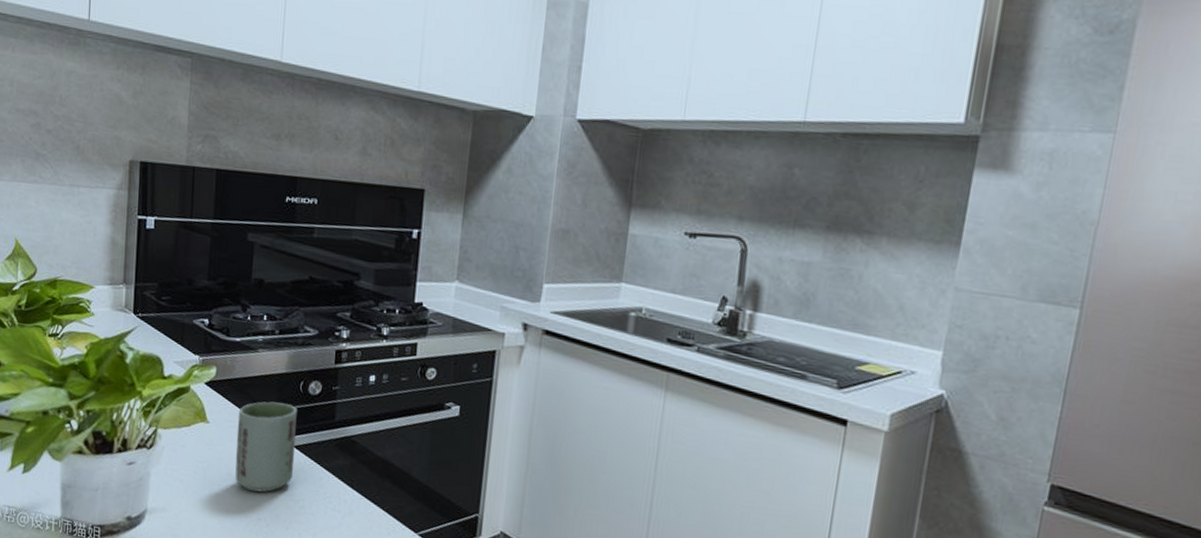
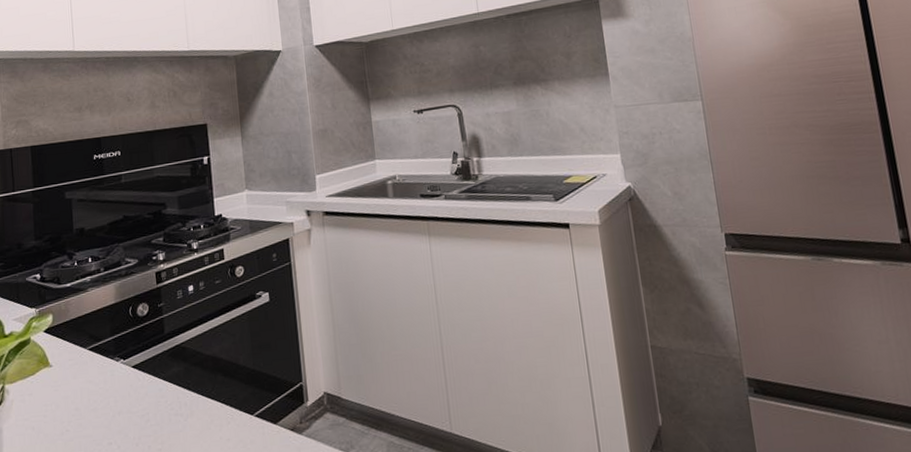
cup: present [235,401,297,493] -> none [77,330,136,419]

